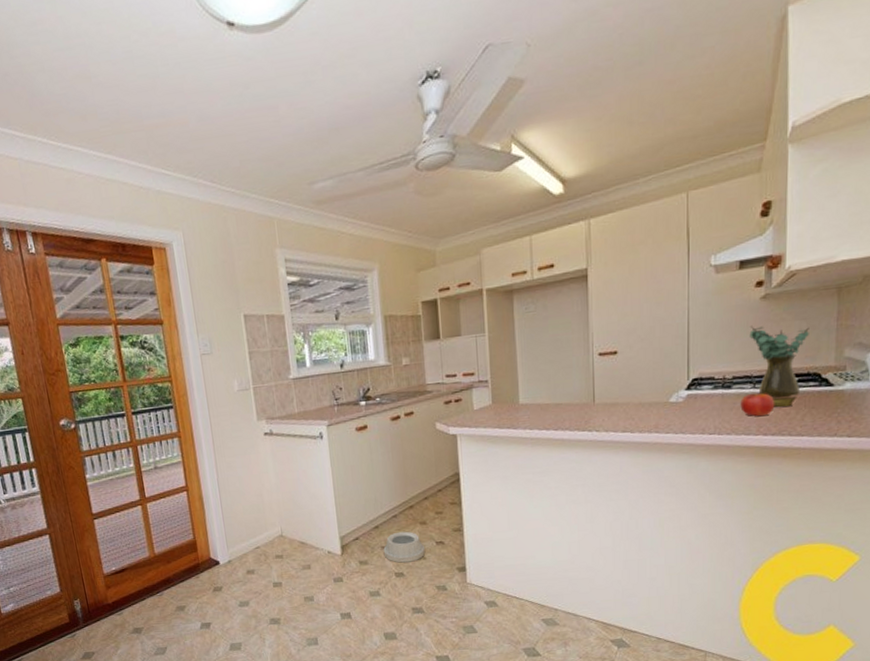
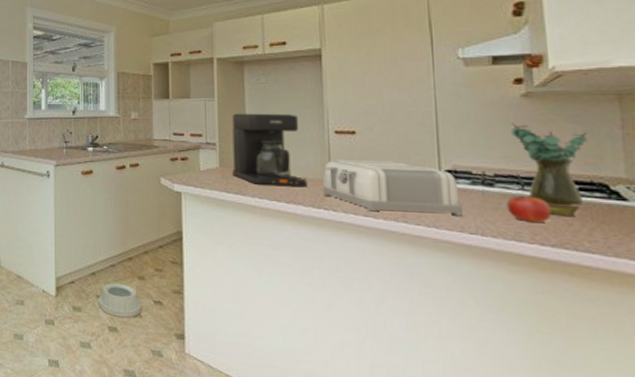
coffee maker: none [503,341,574,417] -> present [232,113,308,188]
toaster: none [587,376,704,427] -> present [322,160,462,216]

